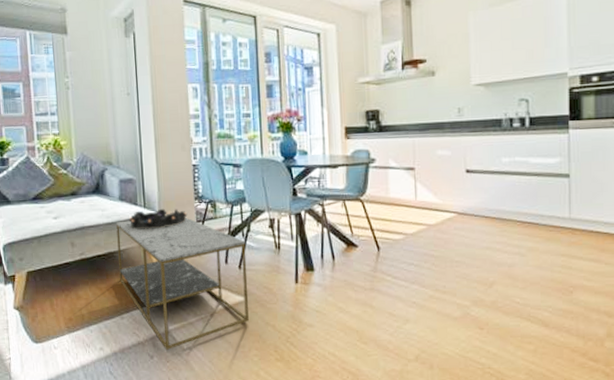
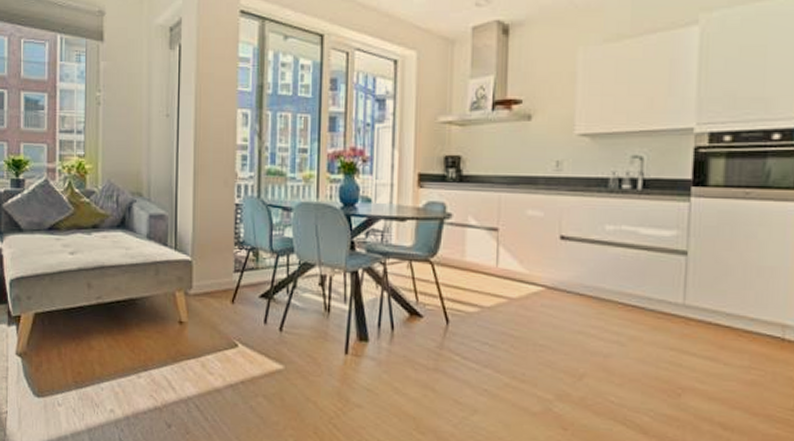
coffee table: present [116,217,249,351] -> none [140,263,290,420]
decorative bowl: present [128,208,188,230] -> none [156,252,225,276]

